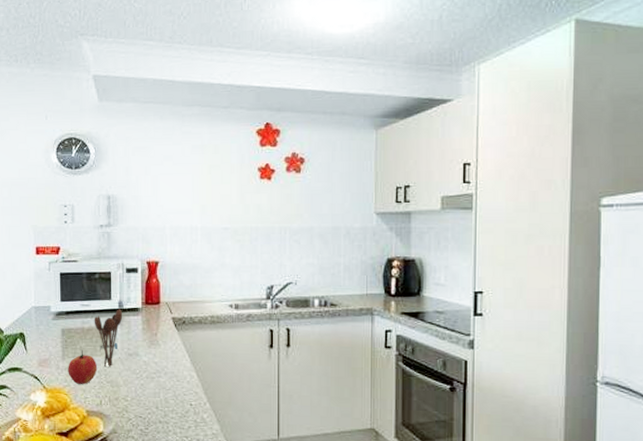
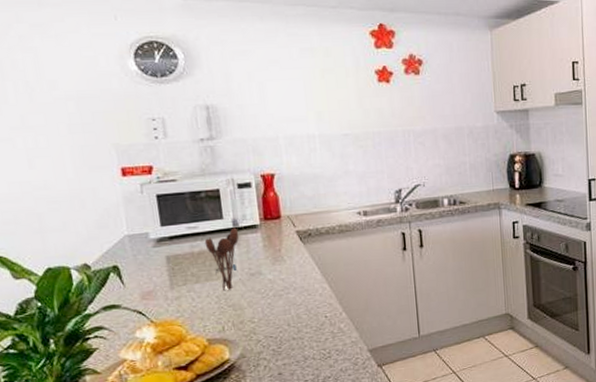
apple: present [68,350,98,384] -> none [179,276,216,313]

